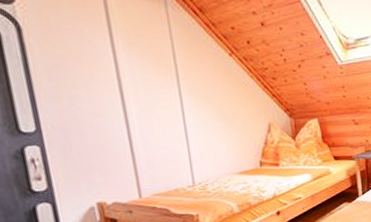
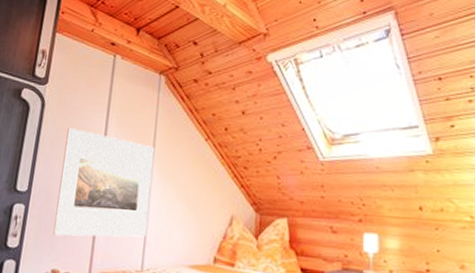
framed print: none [64,55,190,171] -> present [53,128,155,238]

